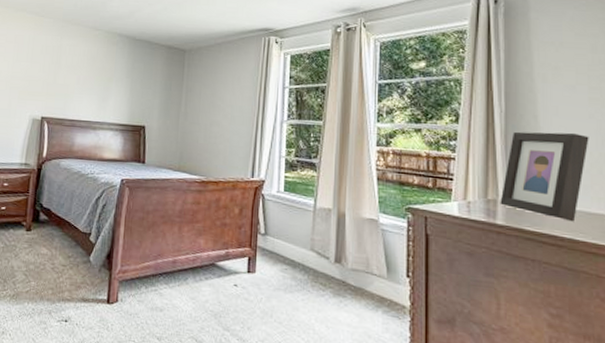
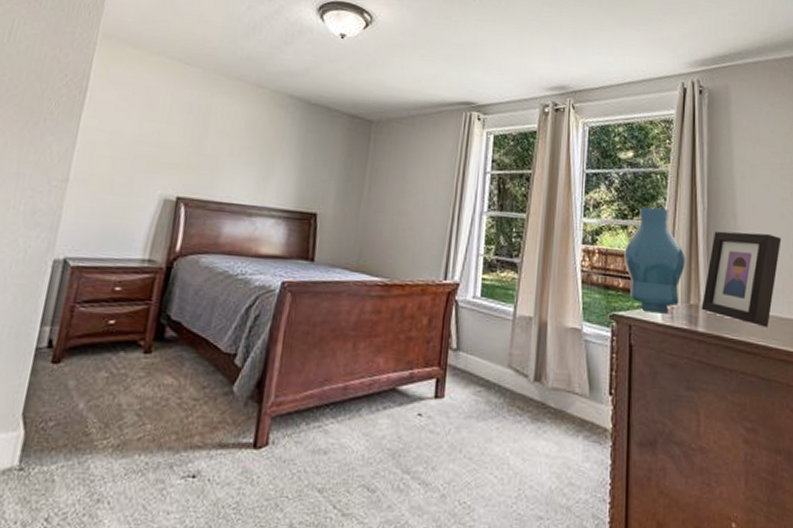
vase: none [418,111,482,208] -> present [624,207,685,314]

